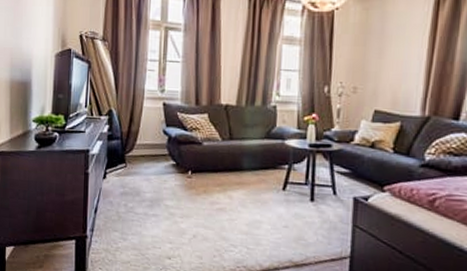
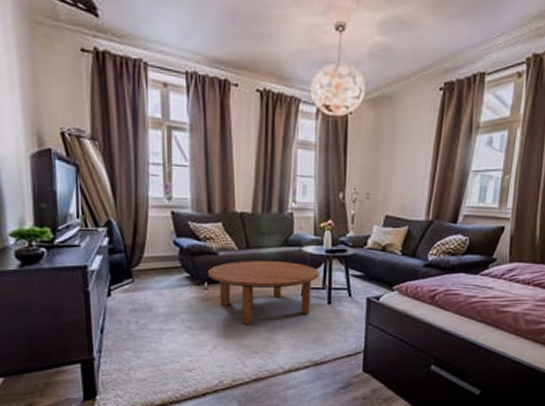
coffee table: none [192,151,302,217] -> present [208,260,319,325]

